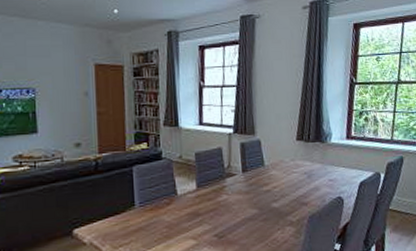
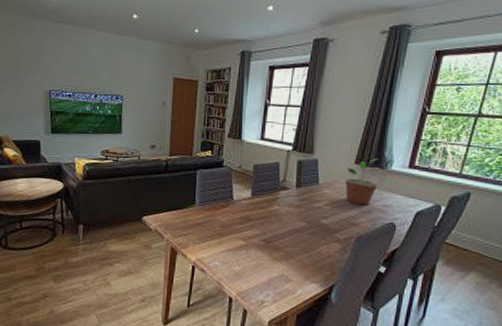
potted plant: none [290,133,321,183] -> present [345,158,379,205]

